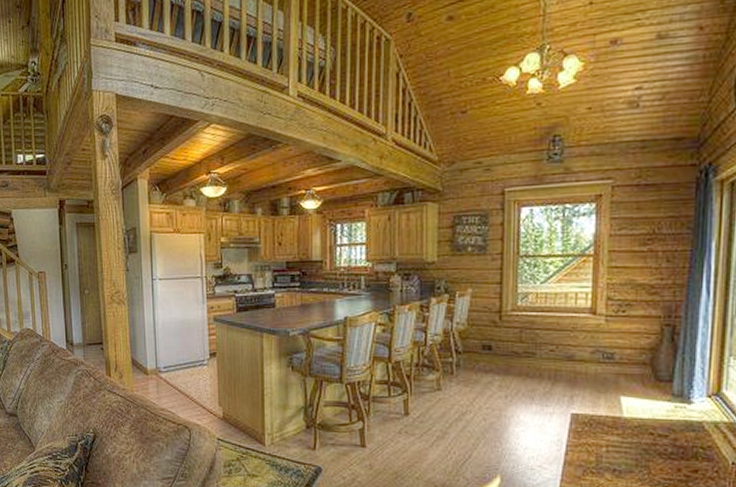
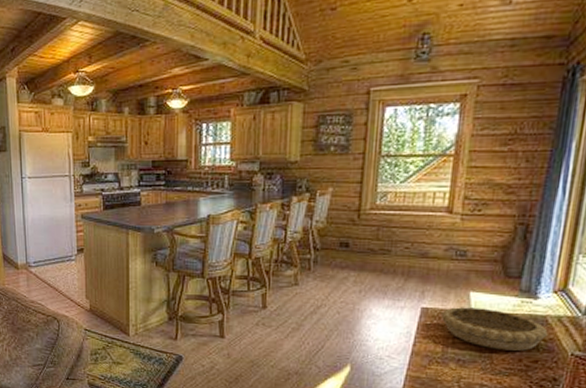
decorative bowl: none [591,413,706,460] -> present [440,307,548,351]

